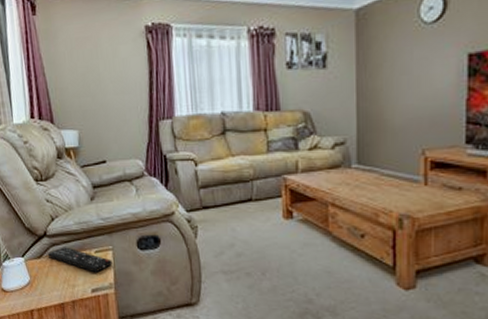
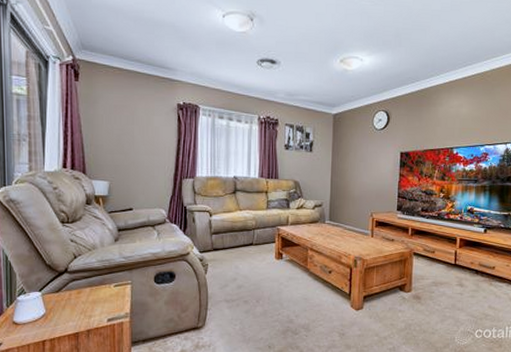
remote control: present [47,247,113,273] -> none [66,282,130,304]

